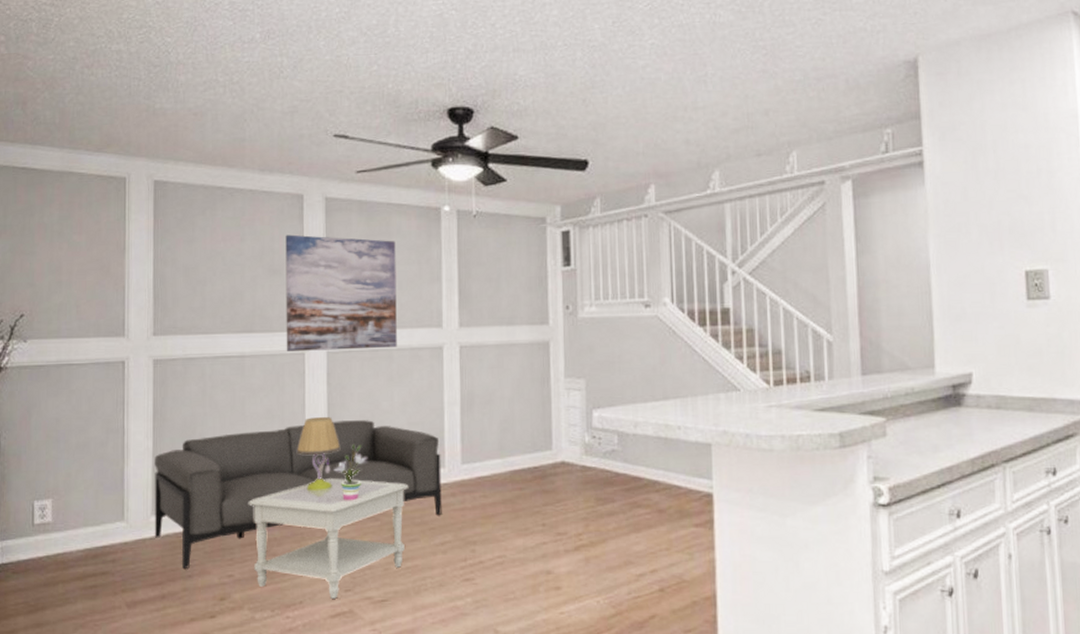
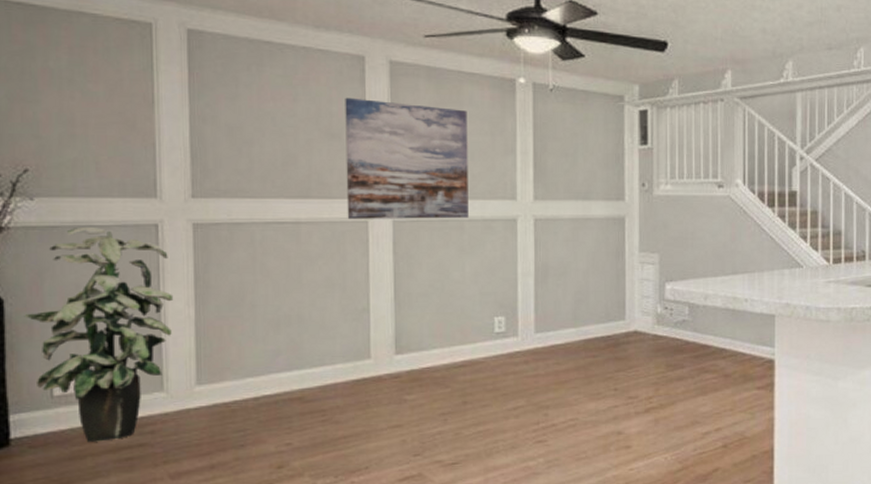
indoor plant: none [14,365,135,569] -> present [24,226,174,442]
sofa: present [154,420,442,568] -> none [198,290,515,438]
side table: present [248,478,409,599] -> none [307,347,481,463]
table lamp: present [297,417,341,492] -> none [361,286,409,360]
potted plant: present [333,444,368,501] -> none [401,314,438,369]

